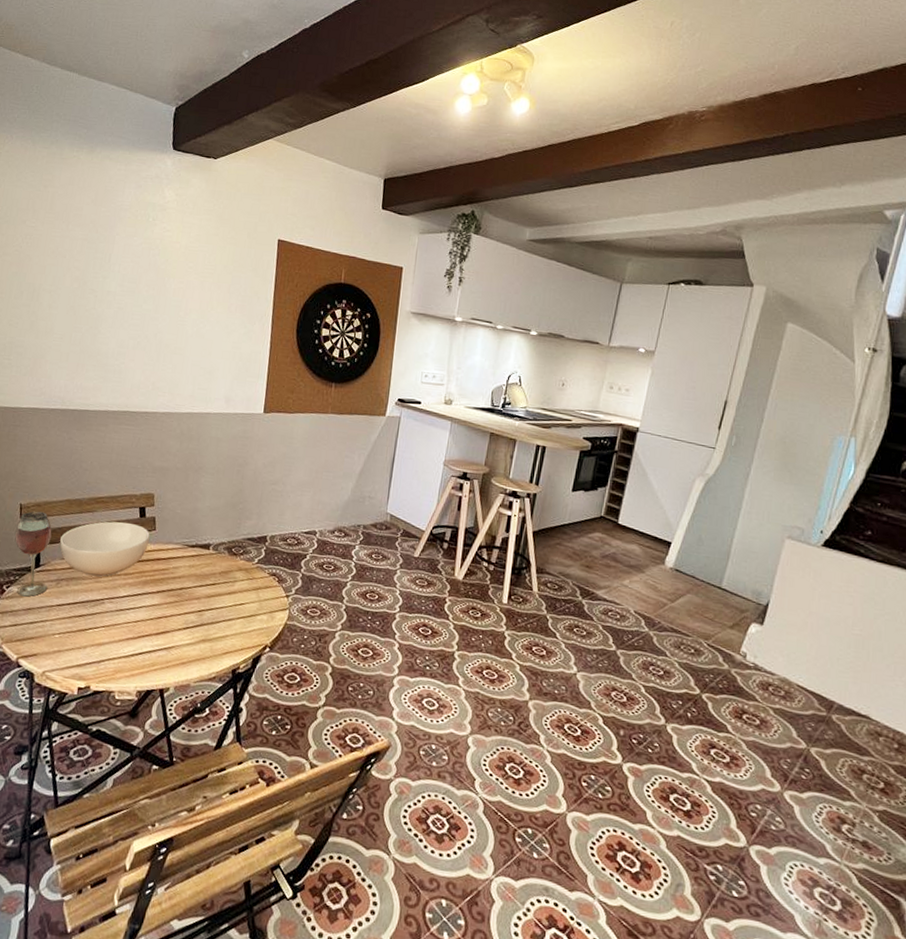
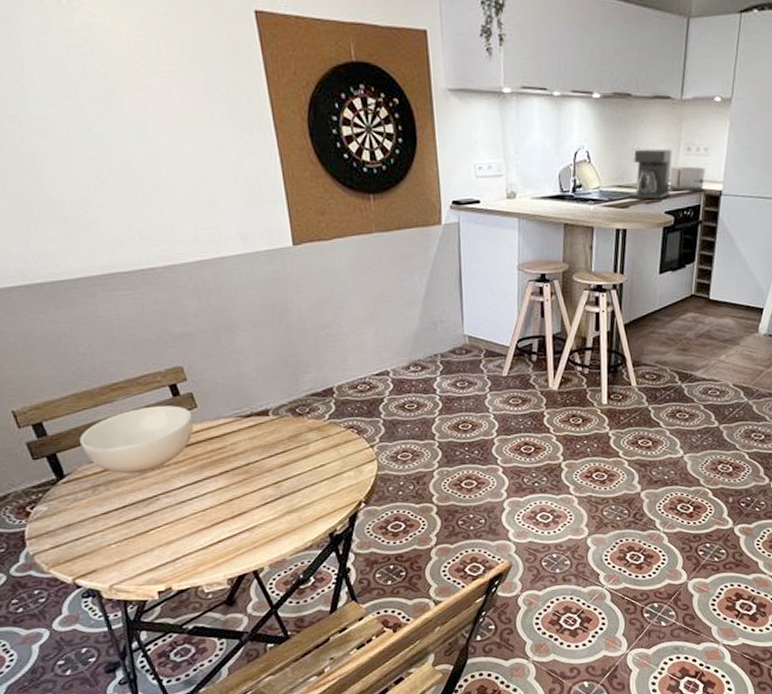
wineglass: present [15,511,52,597] -> none [17,414,83,514]
coffee maker: none [551,381,596,426] -> present [628,148,672,200]
toaster: none [589,400,625,424] -> present [669,166,705,191]

